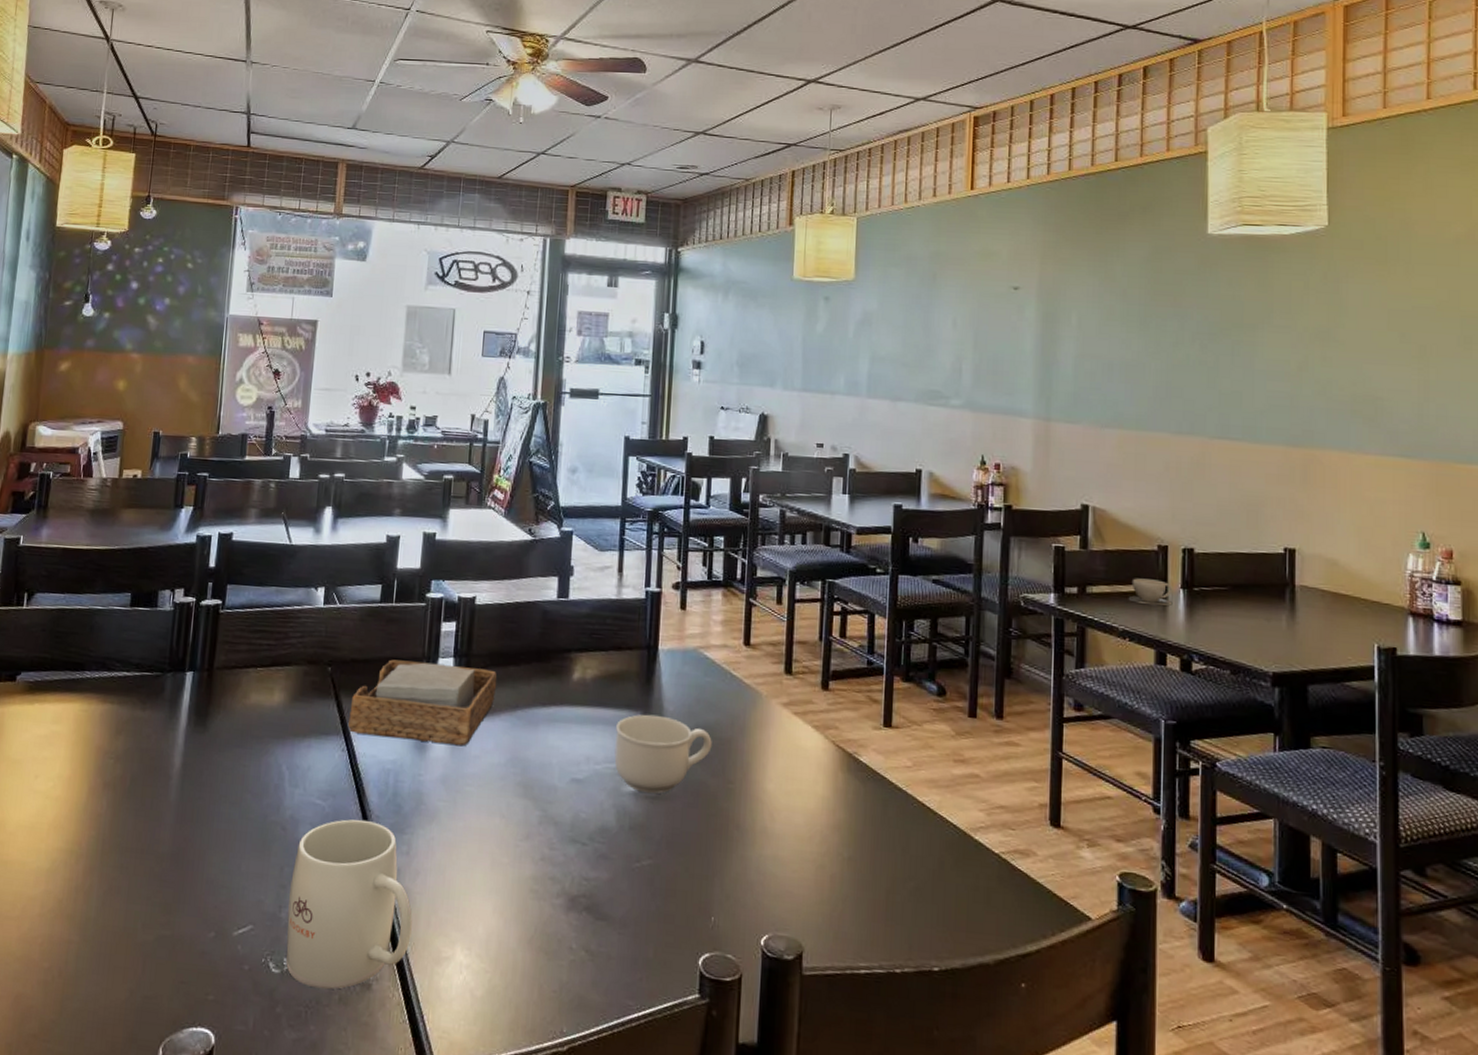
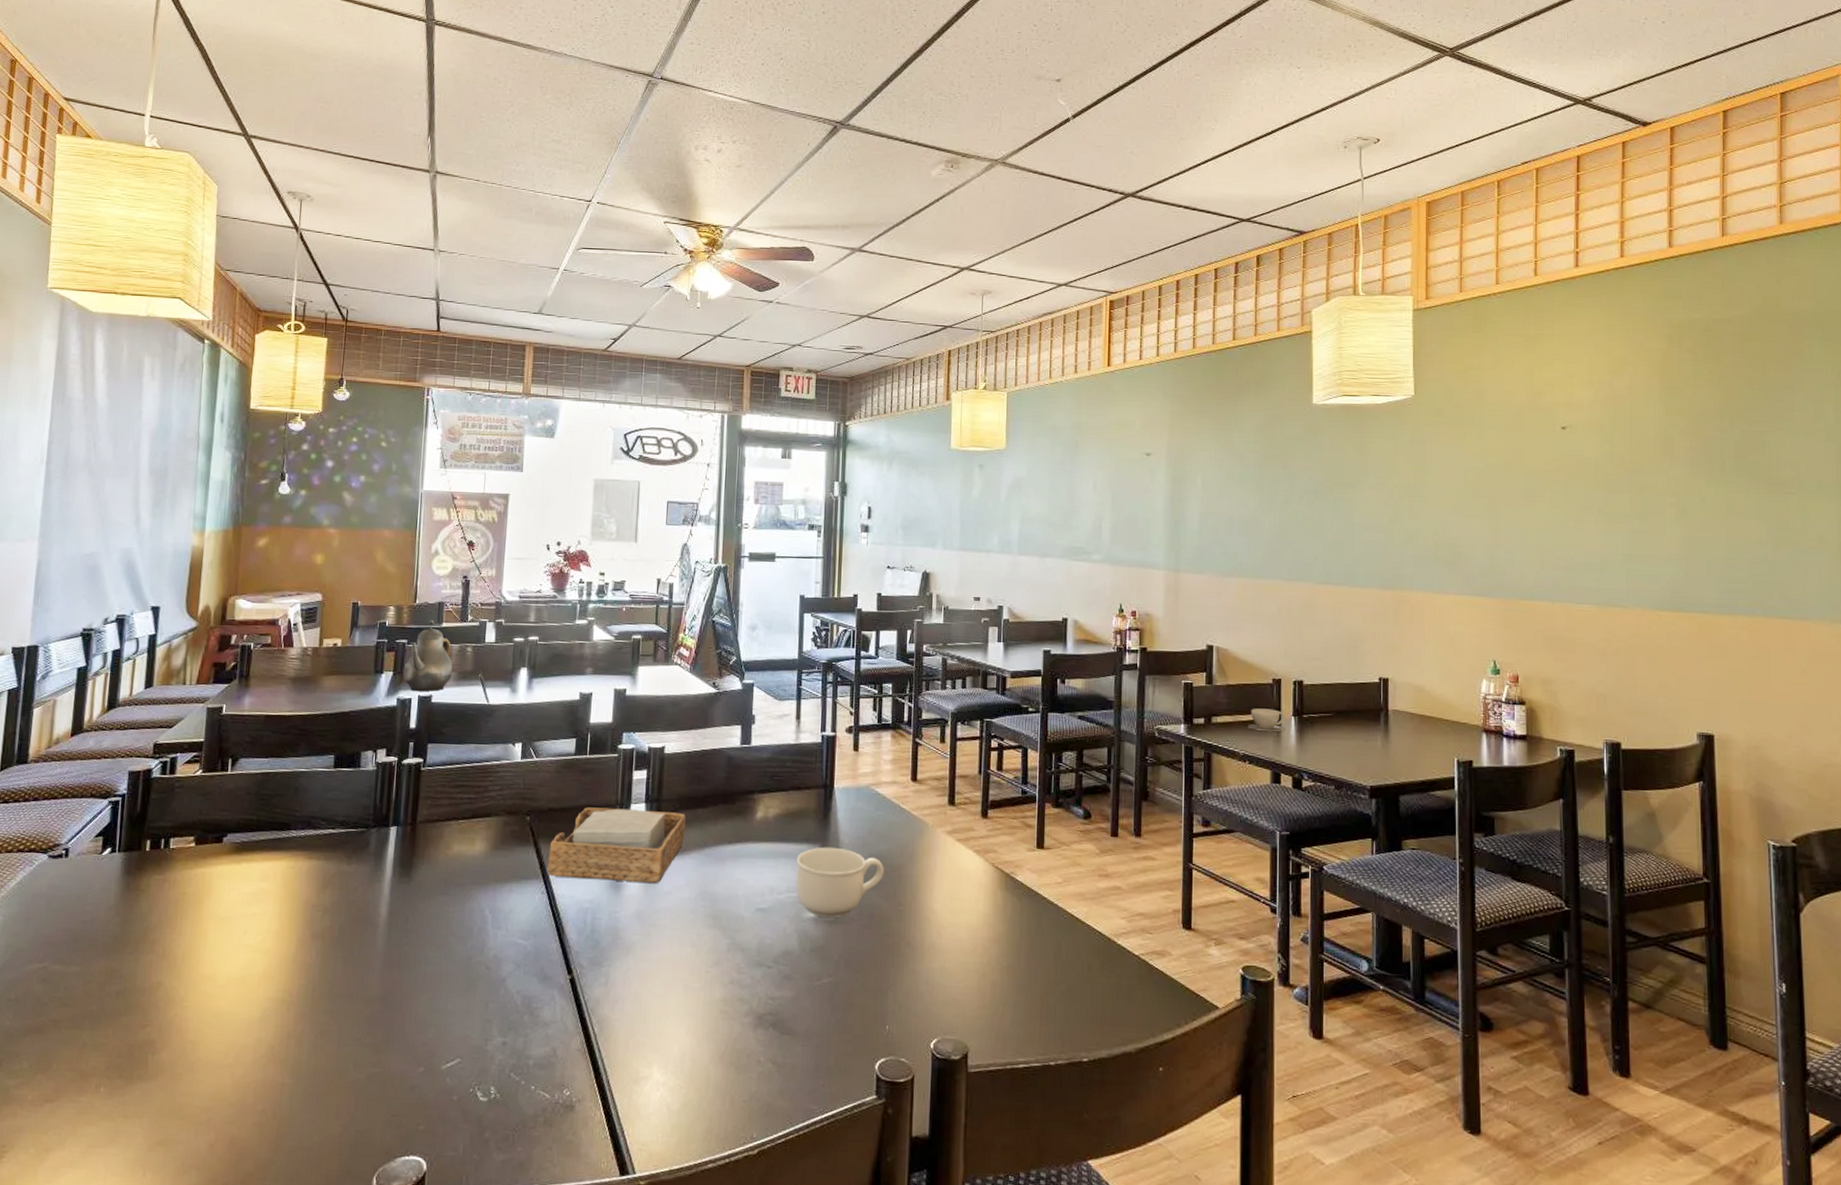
teapot: none [204,452,255,529] -> present [403,620,453,692]
mug: present [286,819,413,990] -> none [493,955,612,1113]

